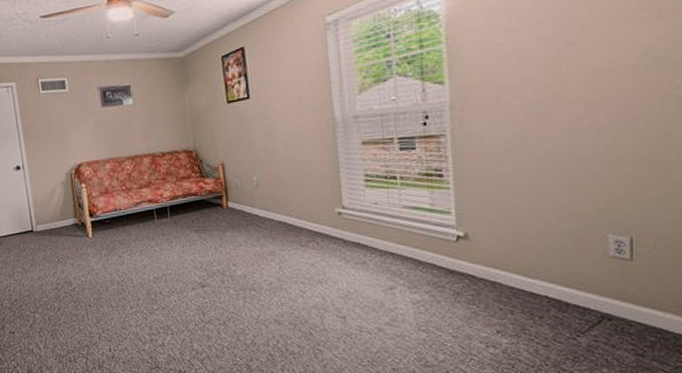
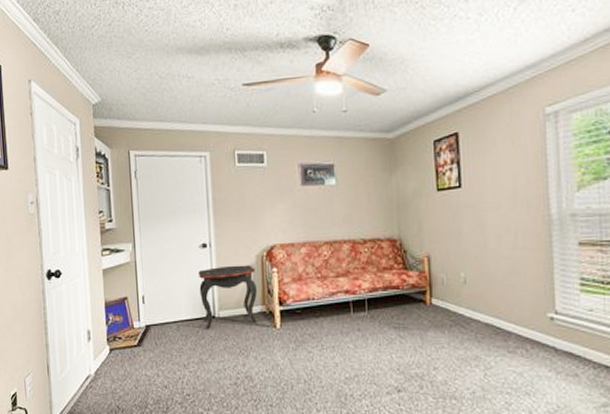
side table: none [15,182,71,242] -> present [198,265,257,329]

